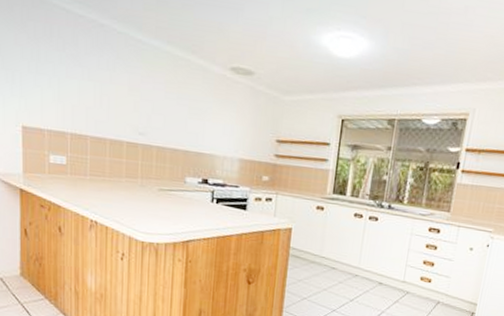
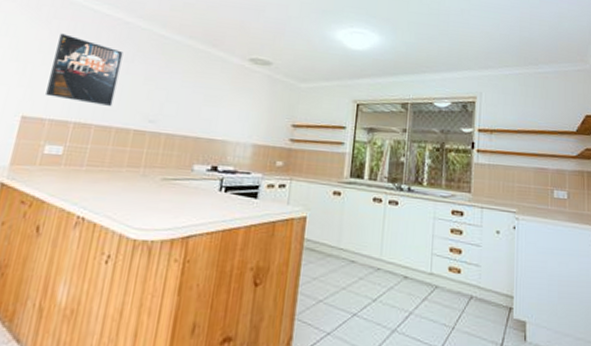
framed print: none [38,37,104,117] -> present [46,33,123,106]

